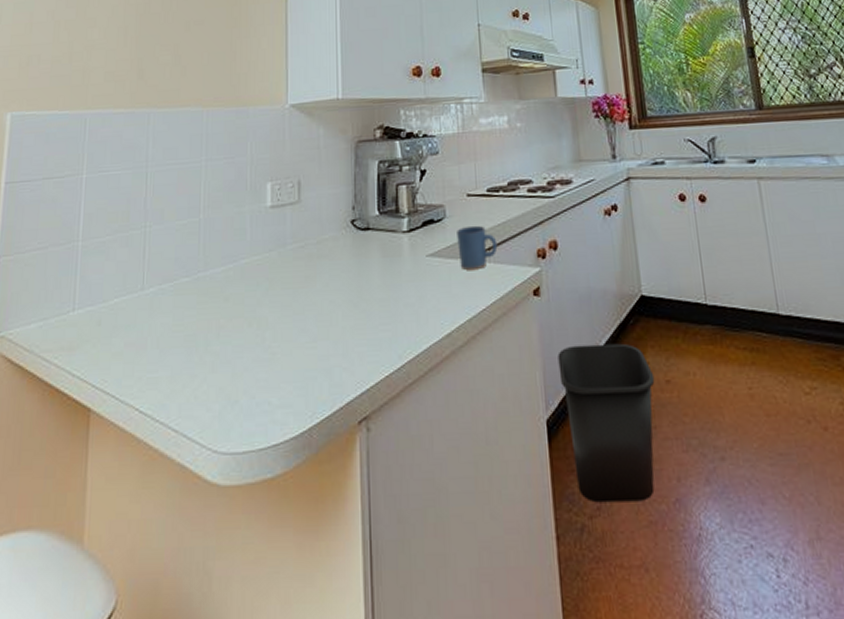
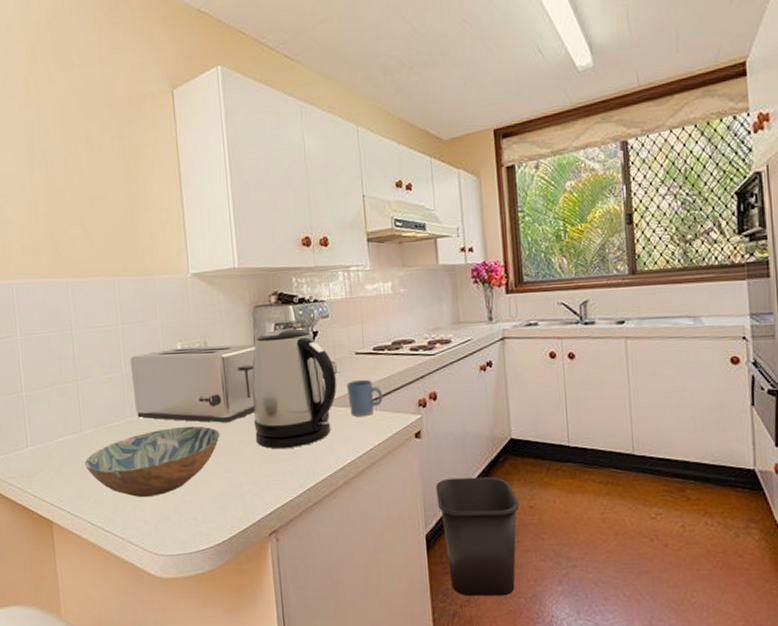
bowl: none [141,282,308,375] -> present [84,425,220,497]
toaster: none [210,184,356,279] -> present [130,344,256,423]
kettle: none [348,166,446,311] -> present [252,328,337,449]

